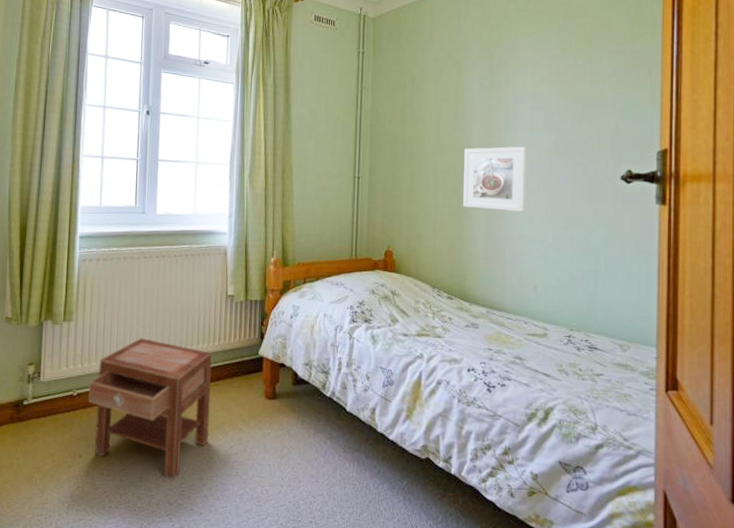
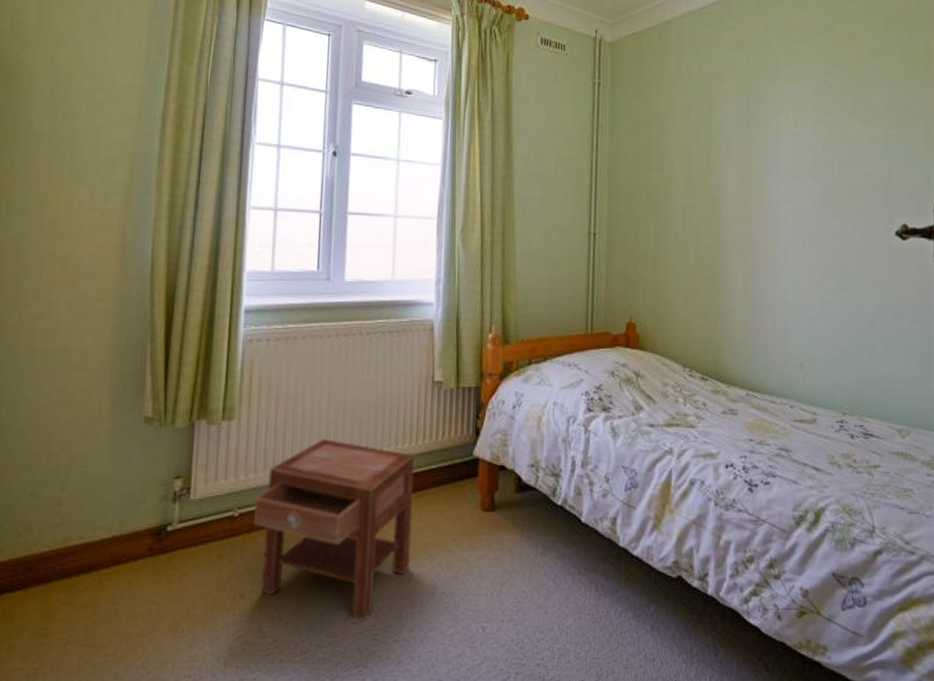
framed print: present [462,146,527,212] -> none [717,196,790,274]

